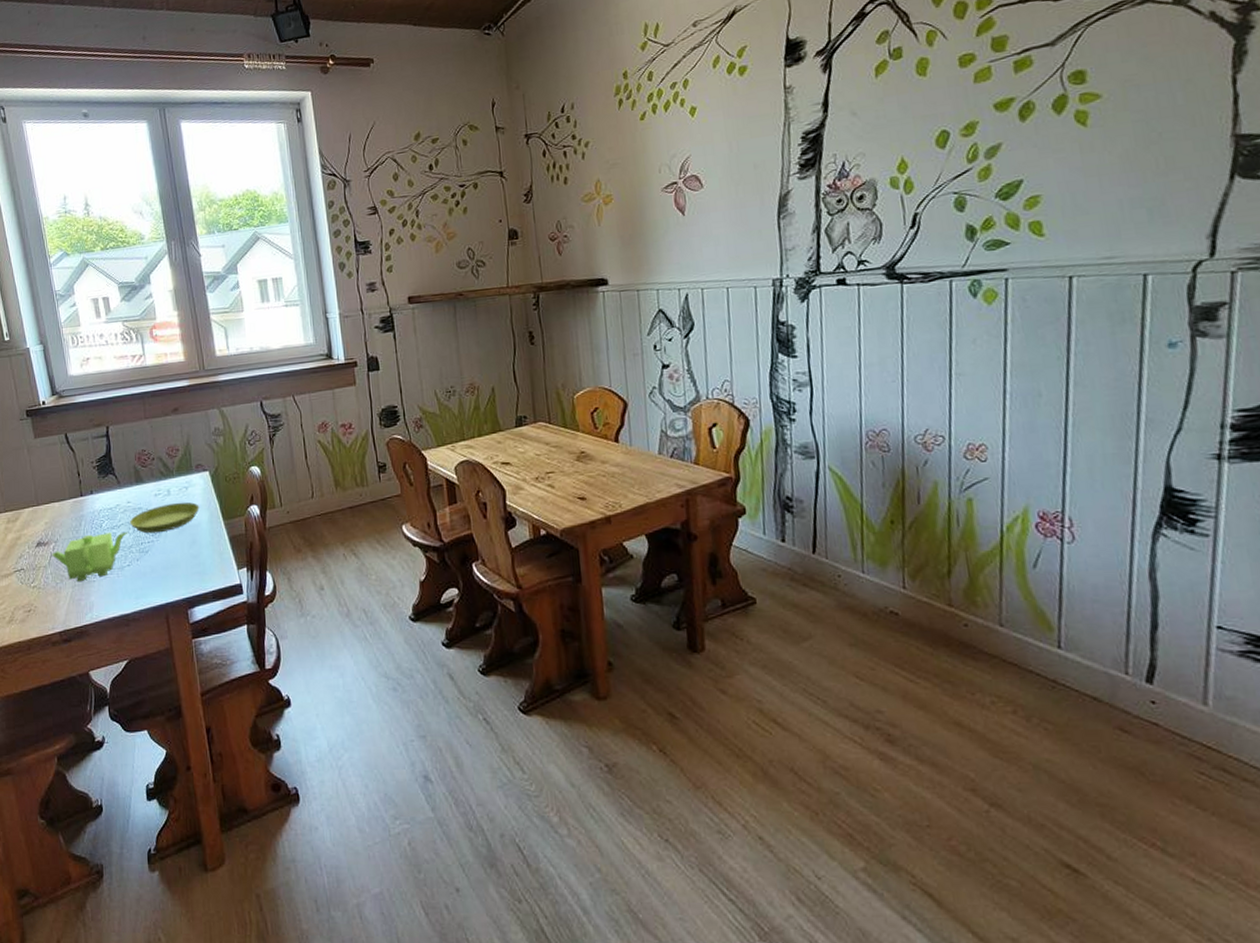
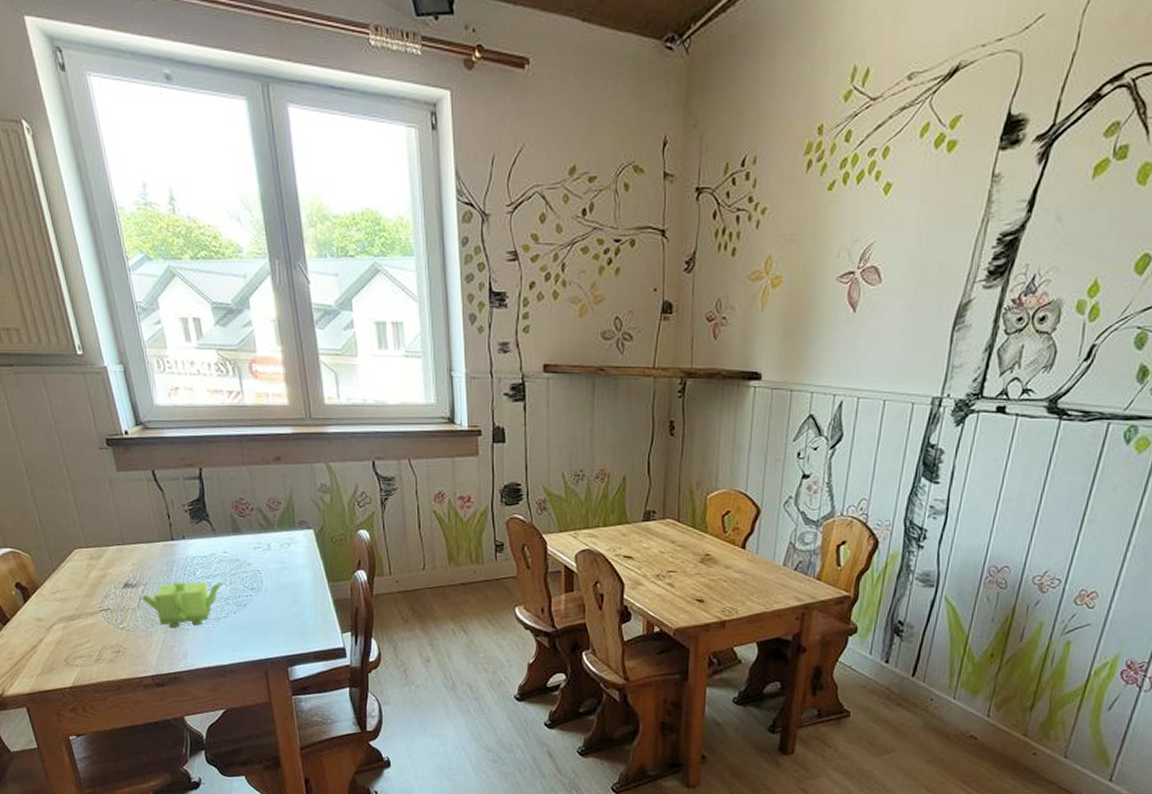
saucer: present [129,501,200,534] -> none [225,558,302,588]

